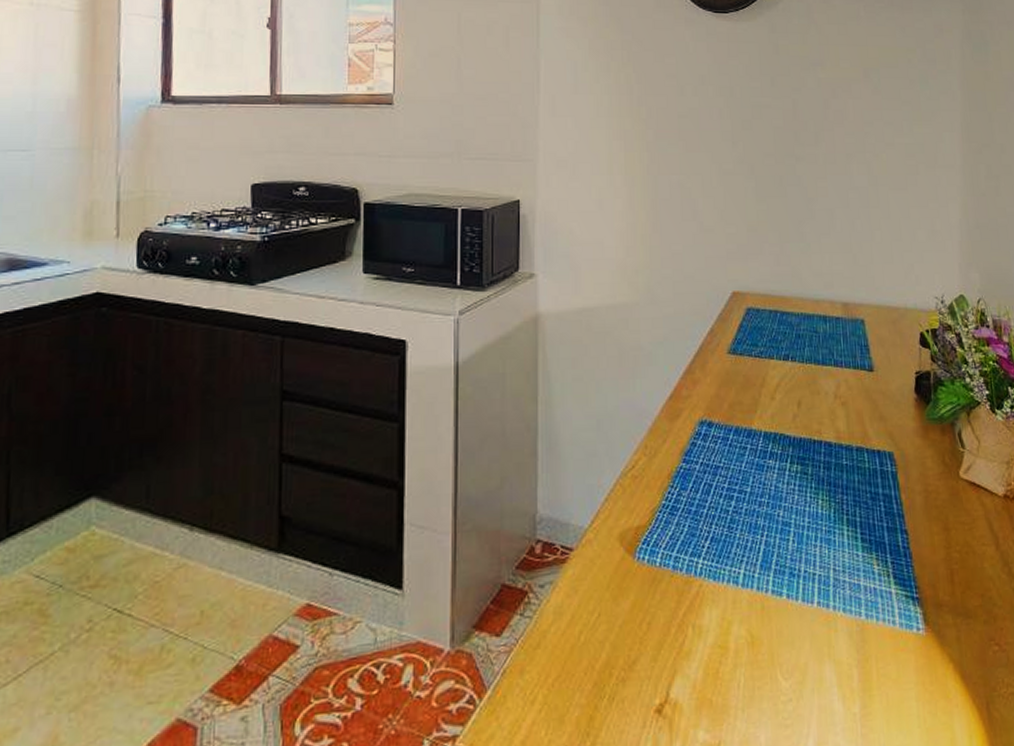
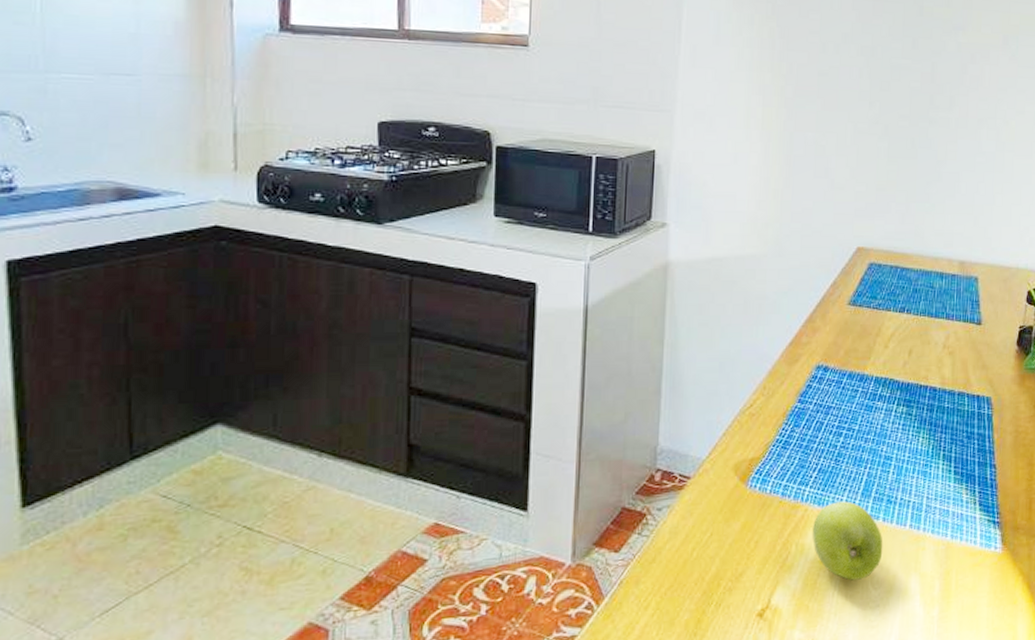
apple: none [710,574,790,669] -> present [813,501,883,581]

